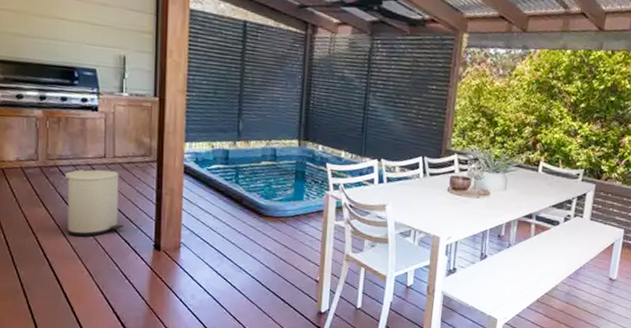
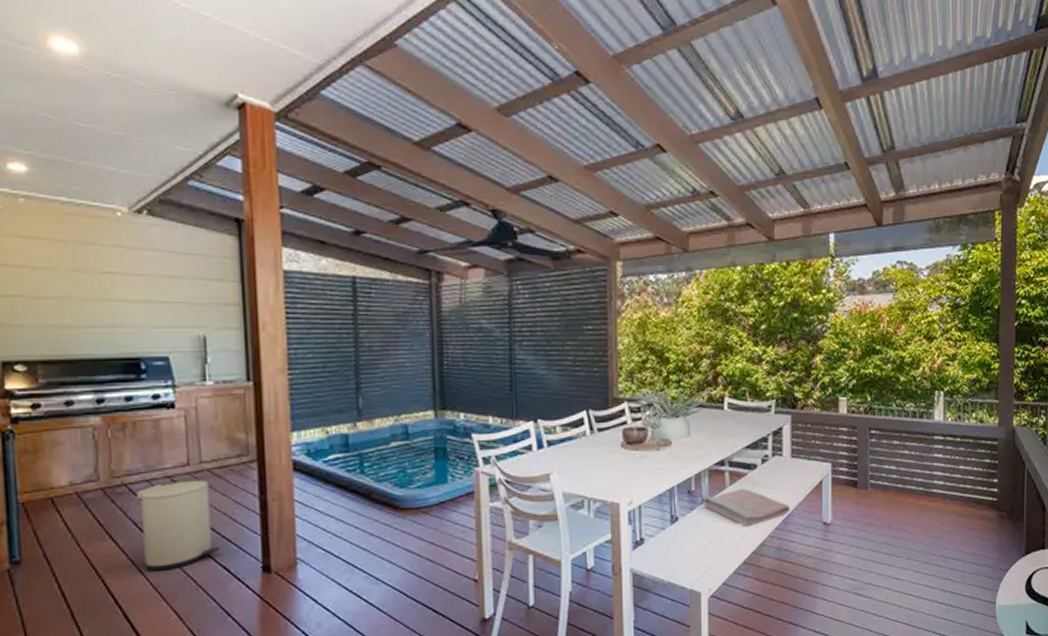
towel: none [509,240,583,272] -> present [703,489,790,527]

